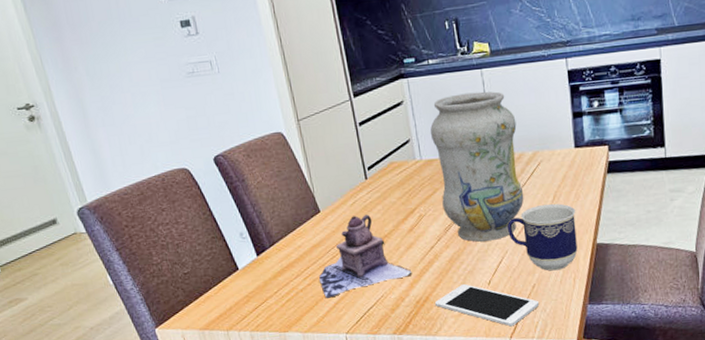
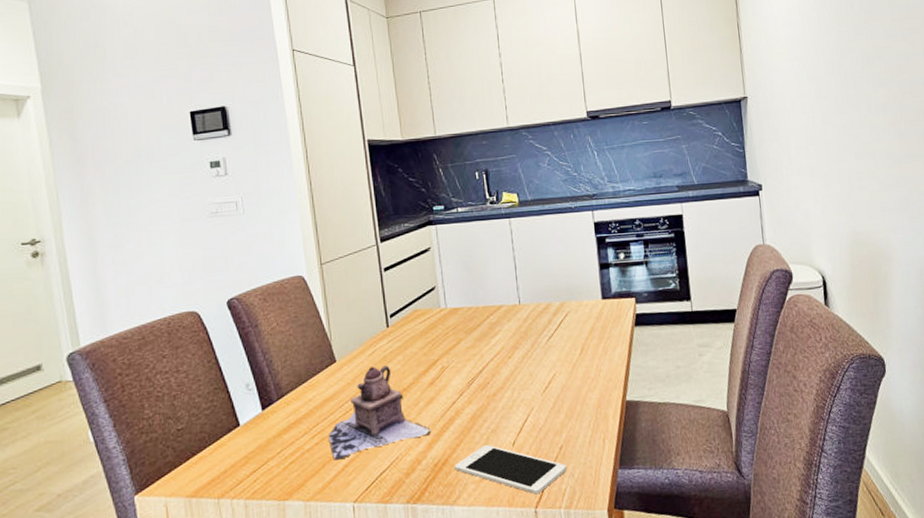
vase: present [430,91,524,242] -> none [456,240,551,397]
cup: present [507,203,578,271] -> none [534,356,607,431]

